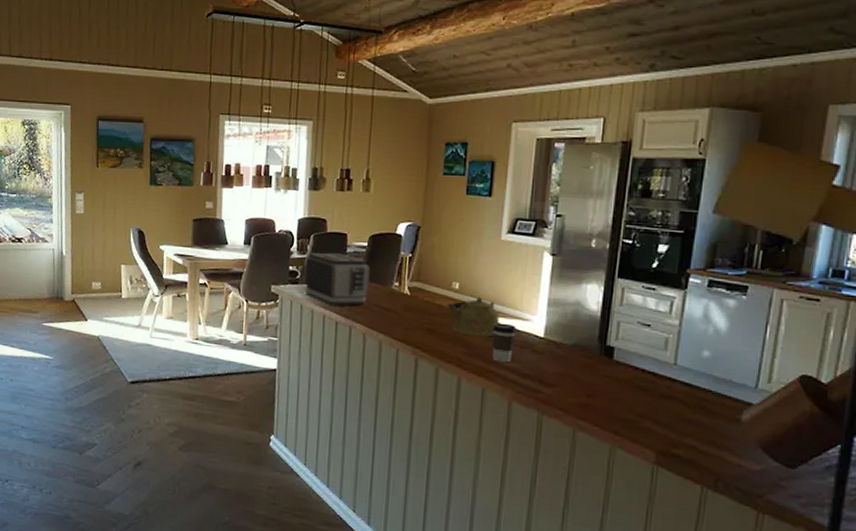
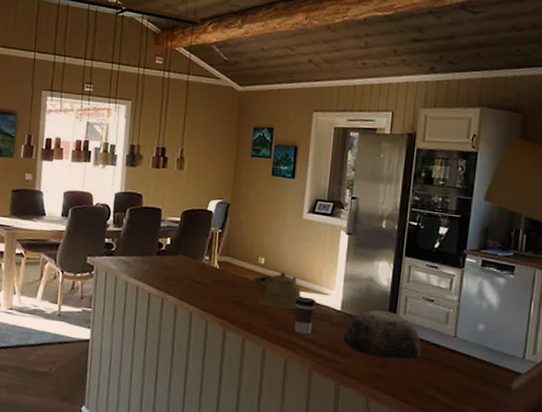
toaster: present [305,253,370,306] -> none [119,226,183,278]
bowl: none [547,336,636,389] -> present [343,310,422,360]

